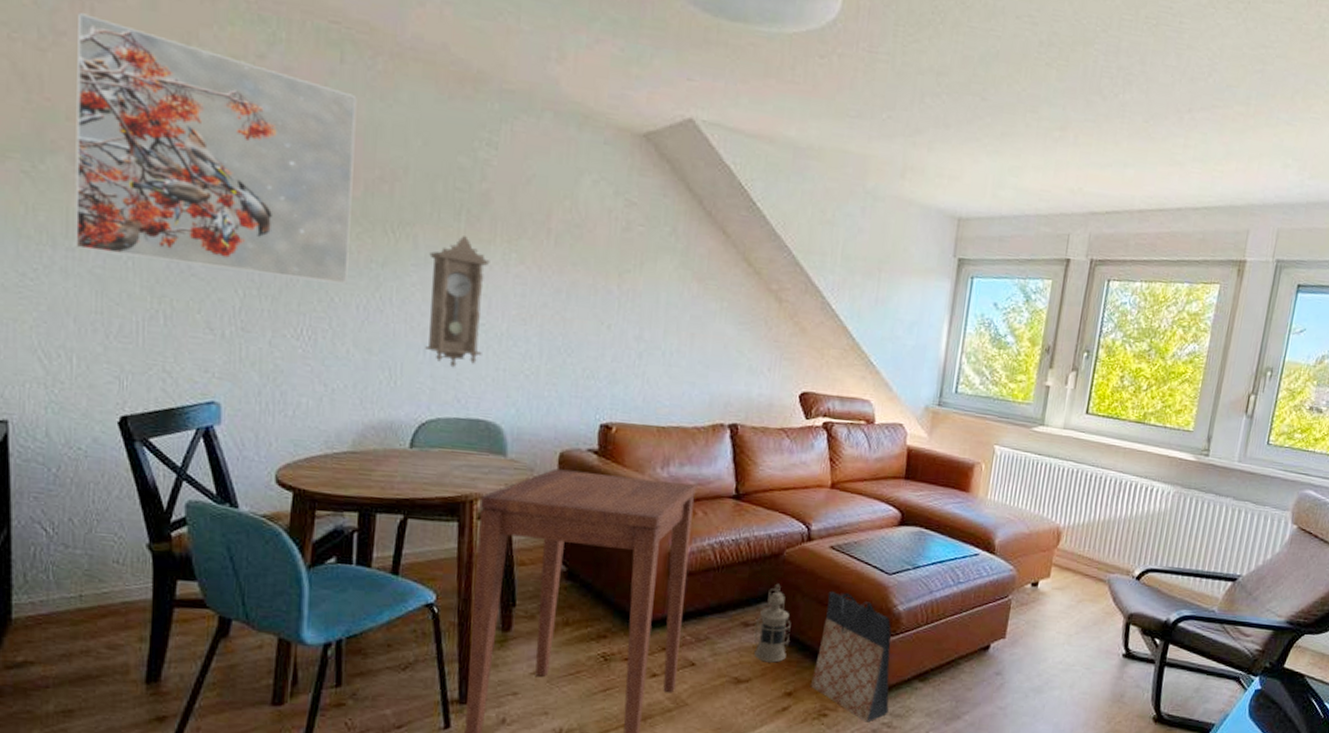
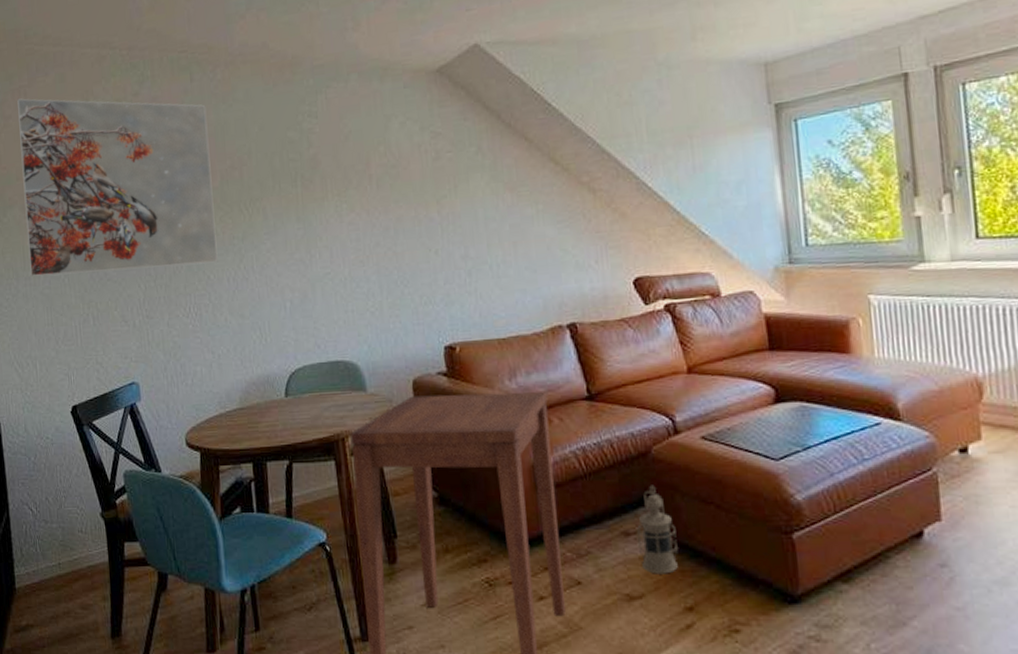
pendulum clock: present [425,236,490,368] -> none [277,199,332,318]
bag: present [810,590,892,723] -> none [709,486,813,637]

